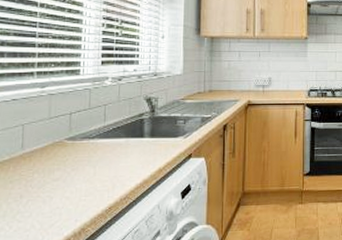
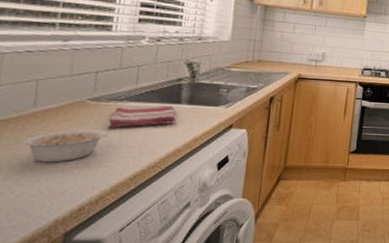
legume: none [15,167,85,199] -> present [22,129,108,163]
dish towel: none [83,140,141,165] -> present [108,105,176,129]

